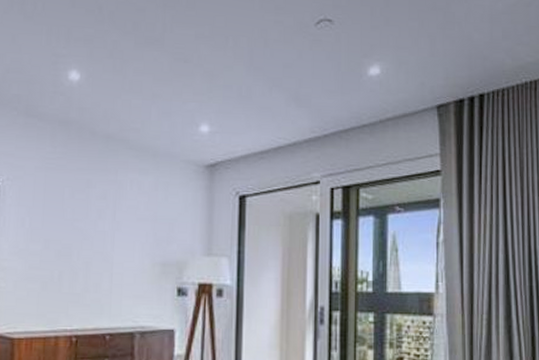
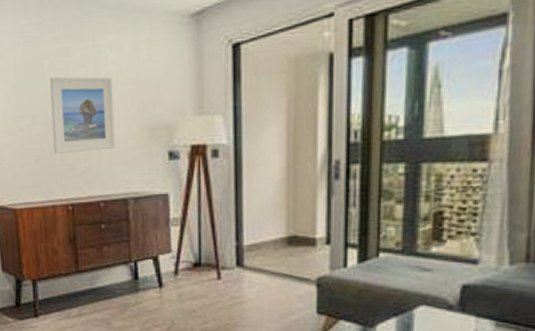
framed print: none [64,206,130,282] -> present [49,77,116,154]

